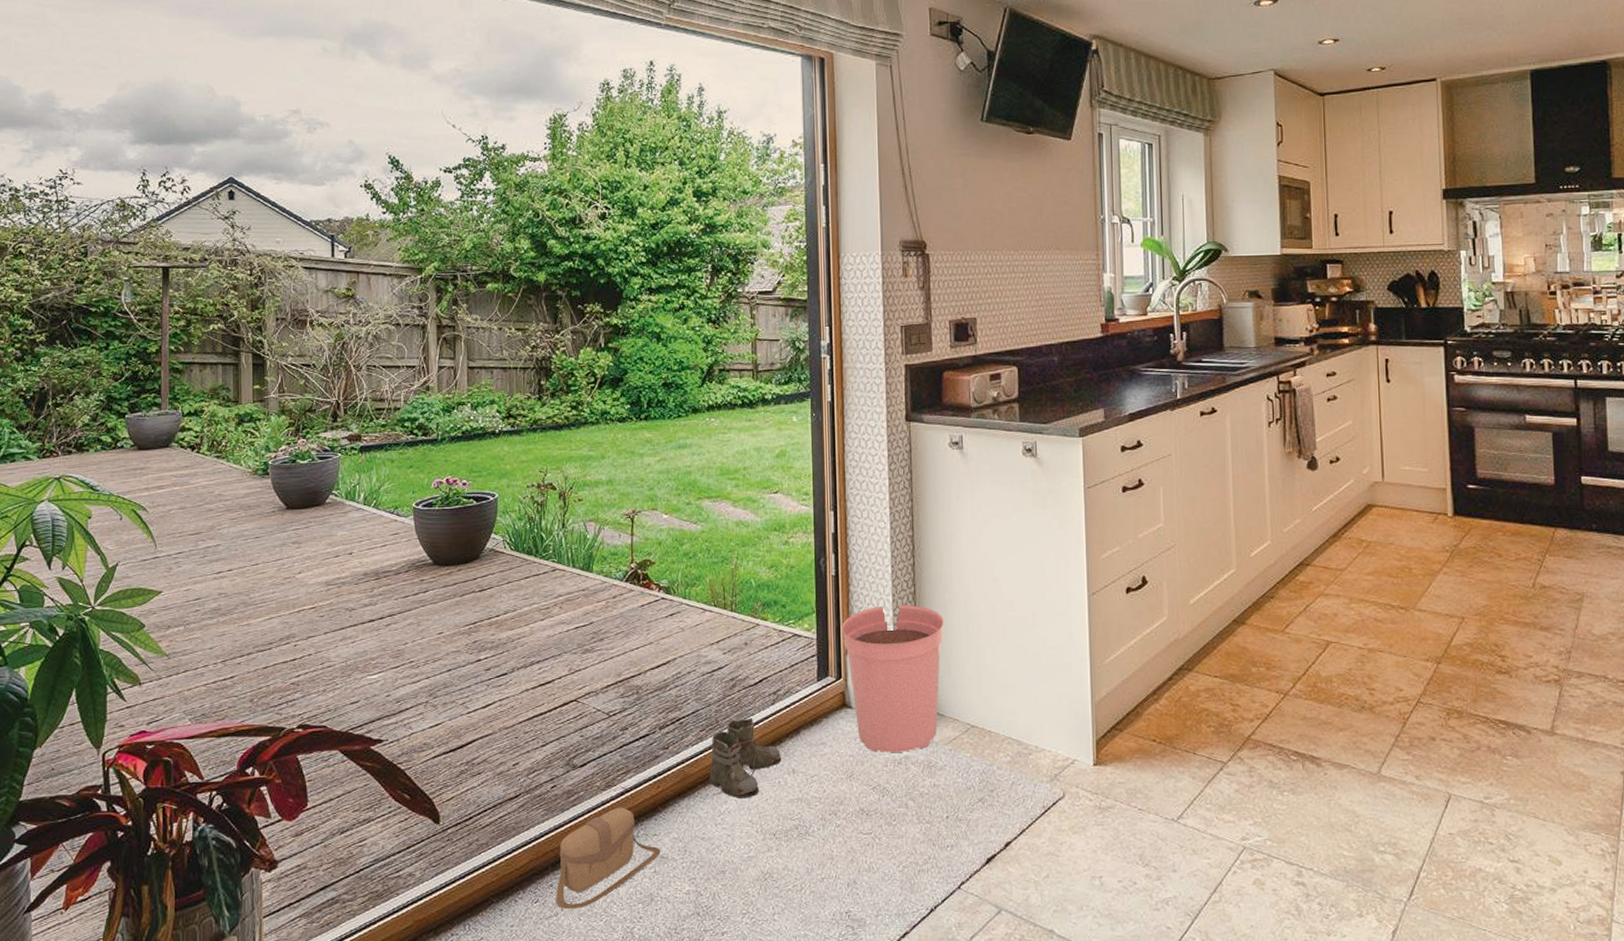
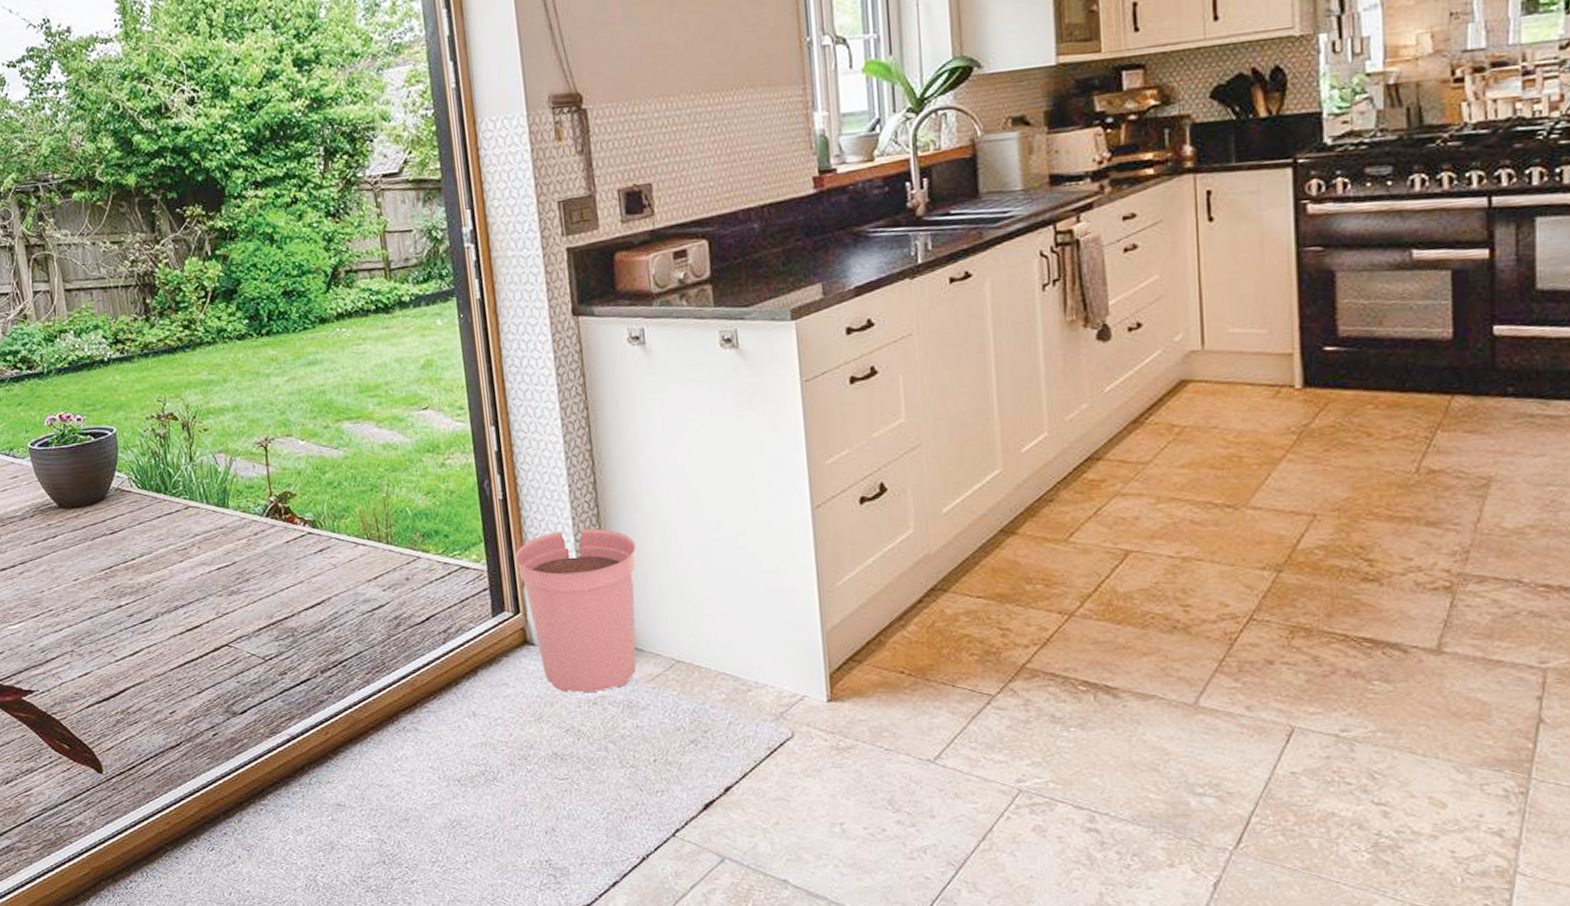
saddlebag: present [556,807,661,909] -> none [229,754,337,857]
boots: present [709,718,782,798] -> none [379,658,460,744]

